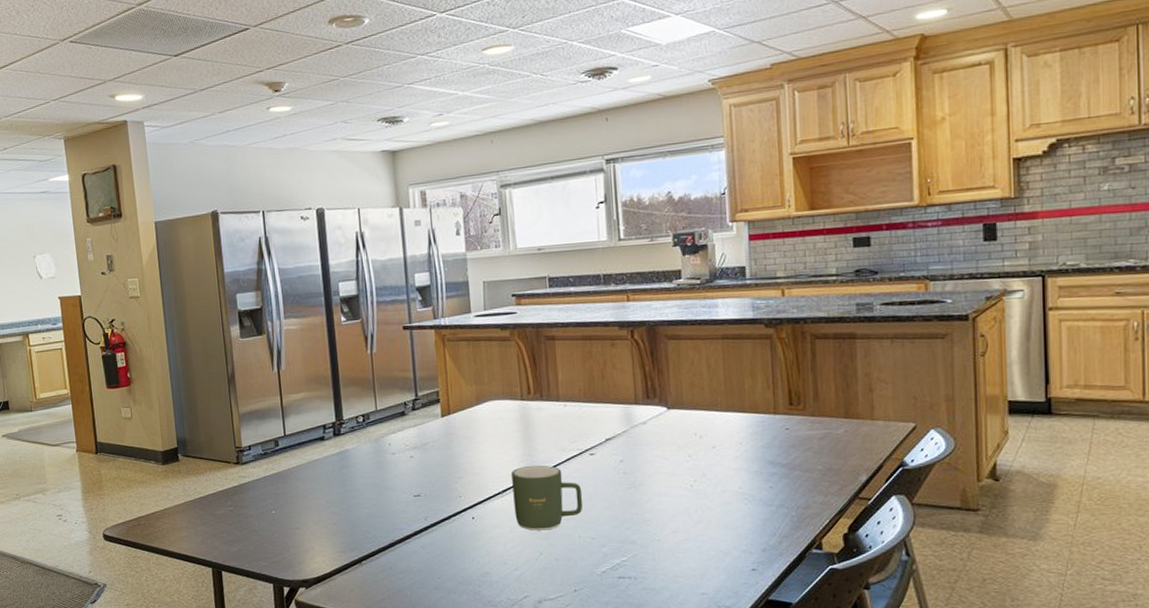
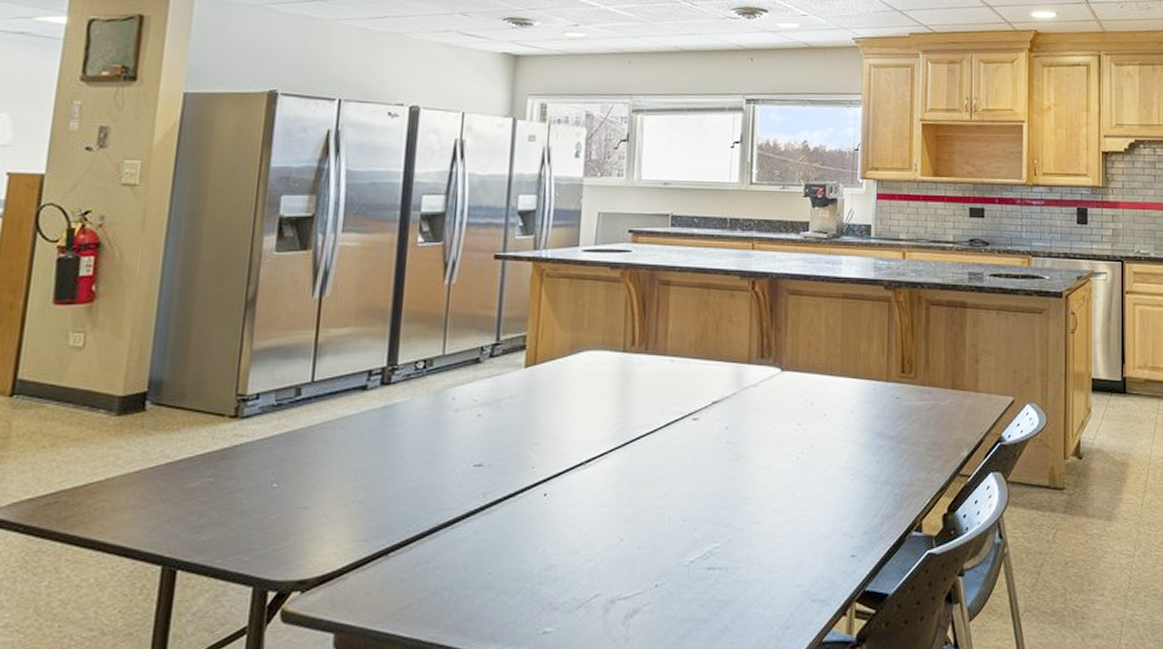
mug: present [511,465,583,531] -> none [597,430,679,511]

